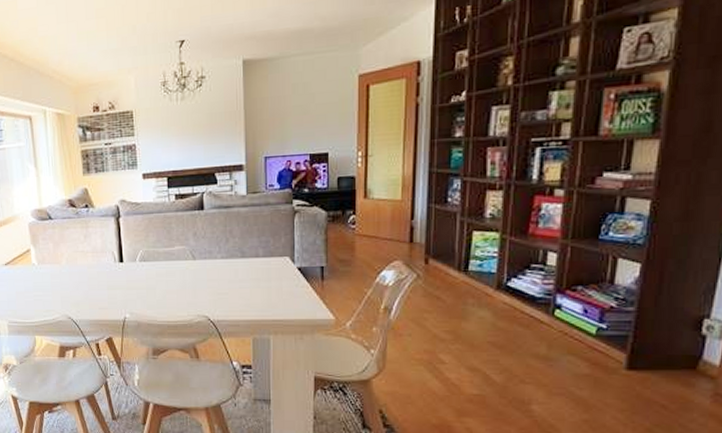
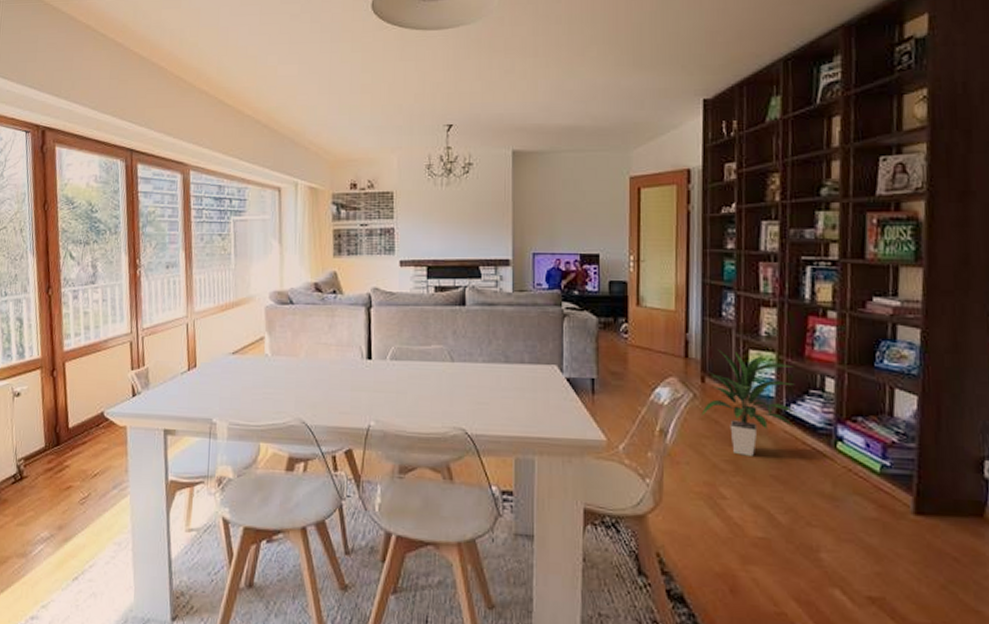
indoor plant: none [424,233,517,326] -> present [701,349,796,456]

